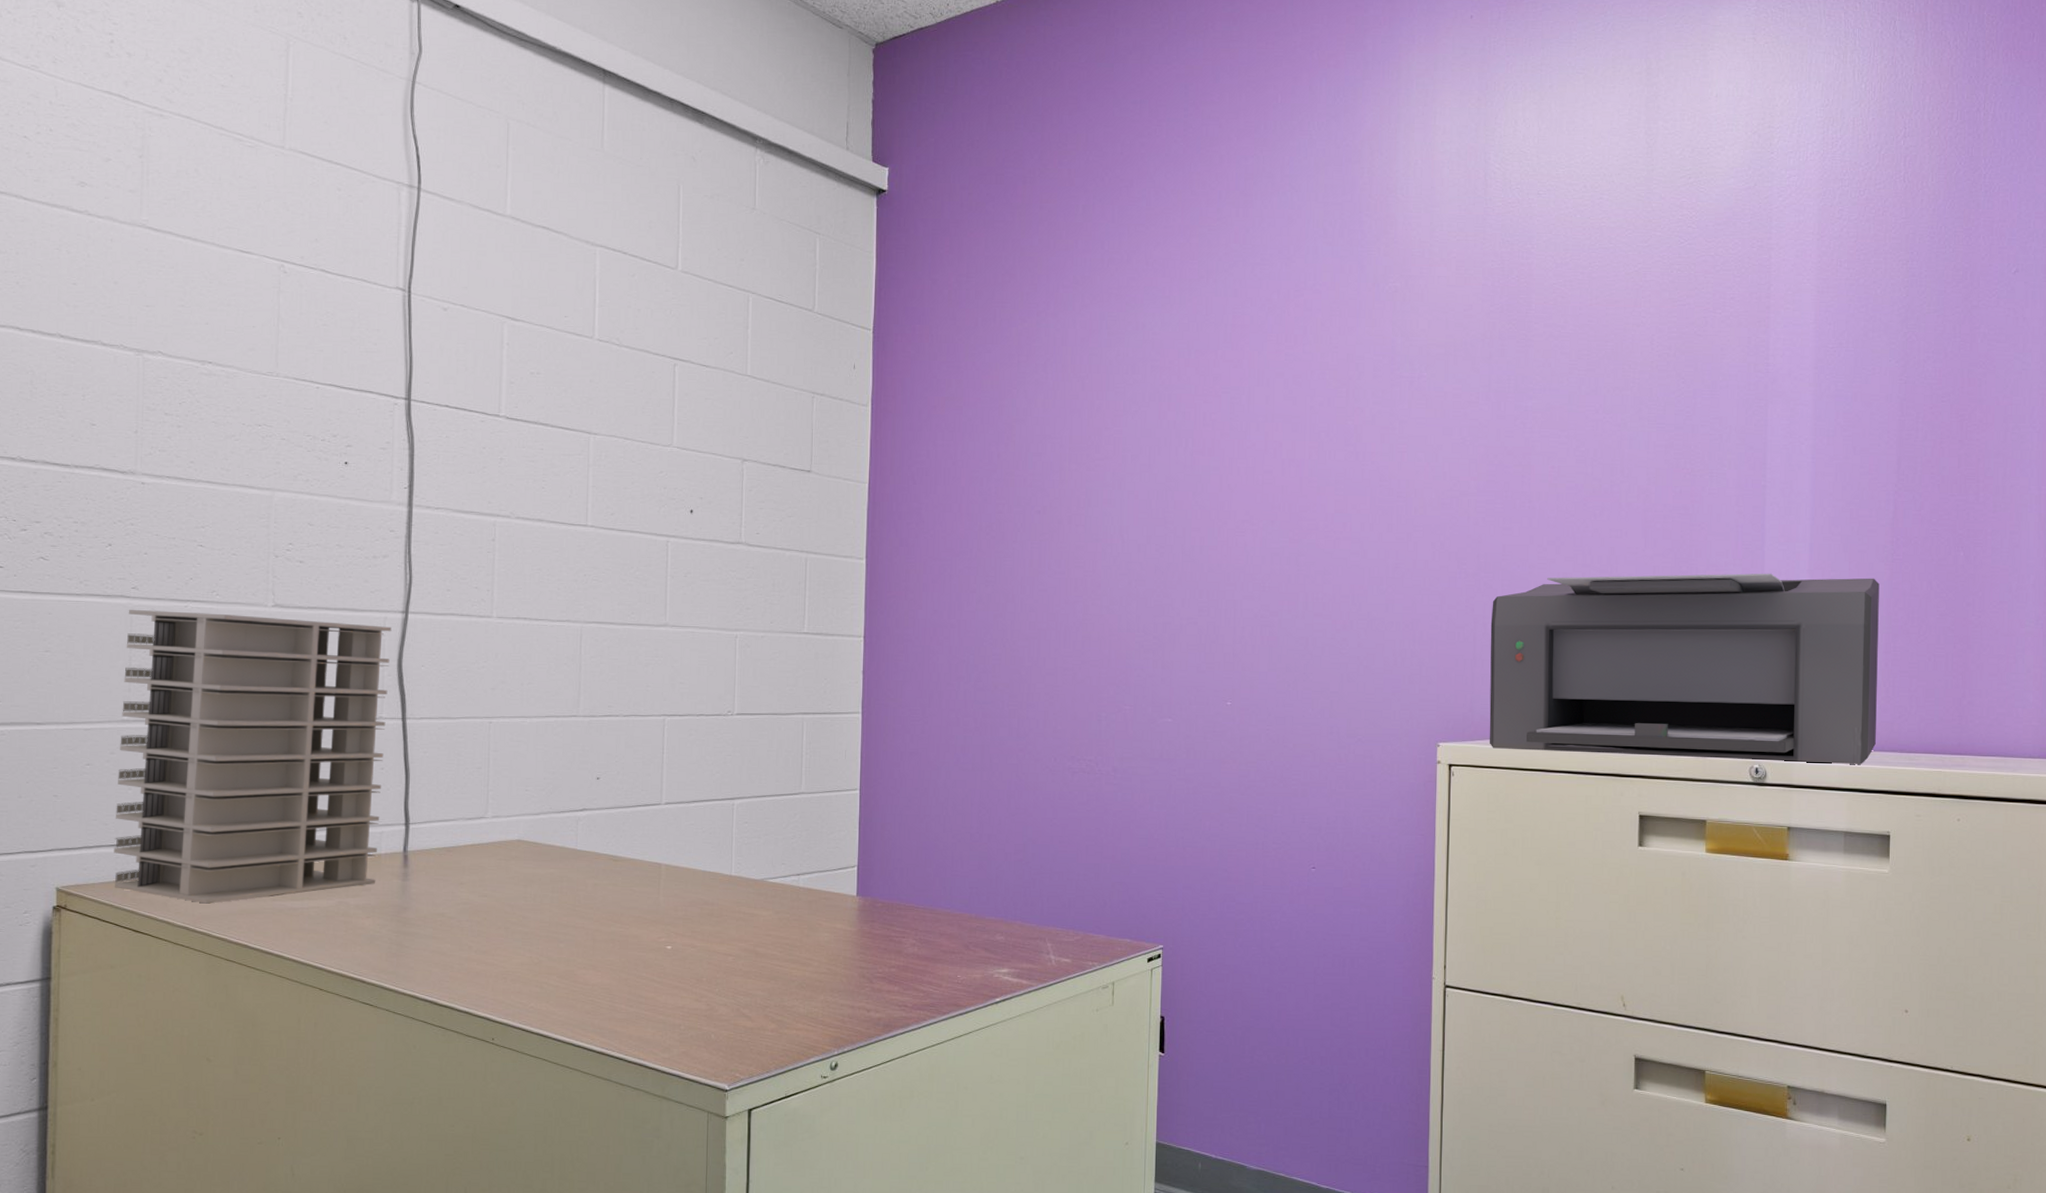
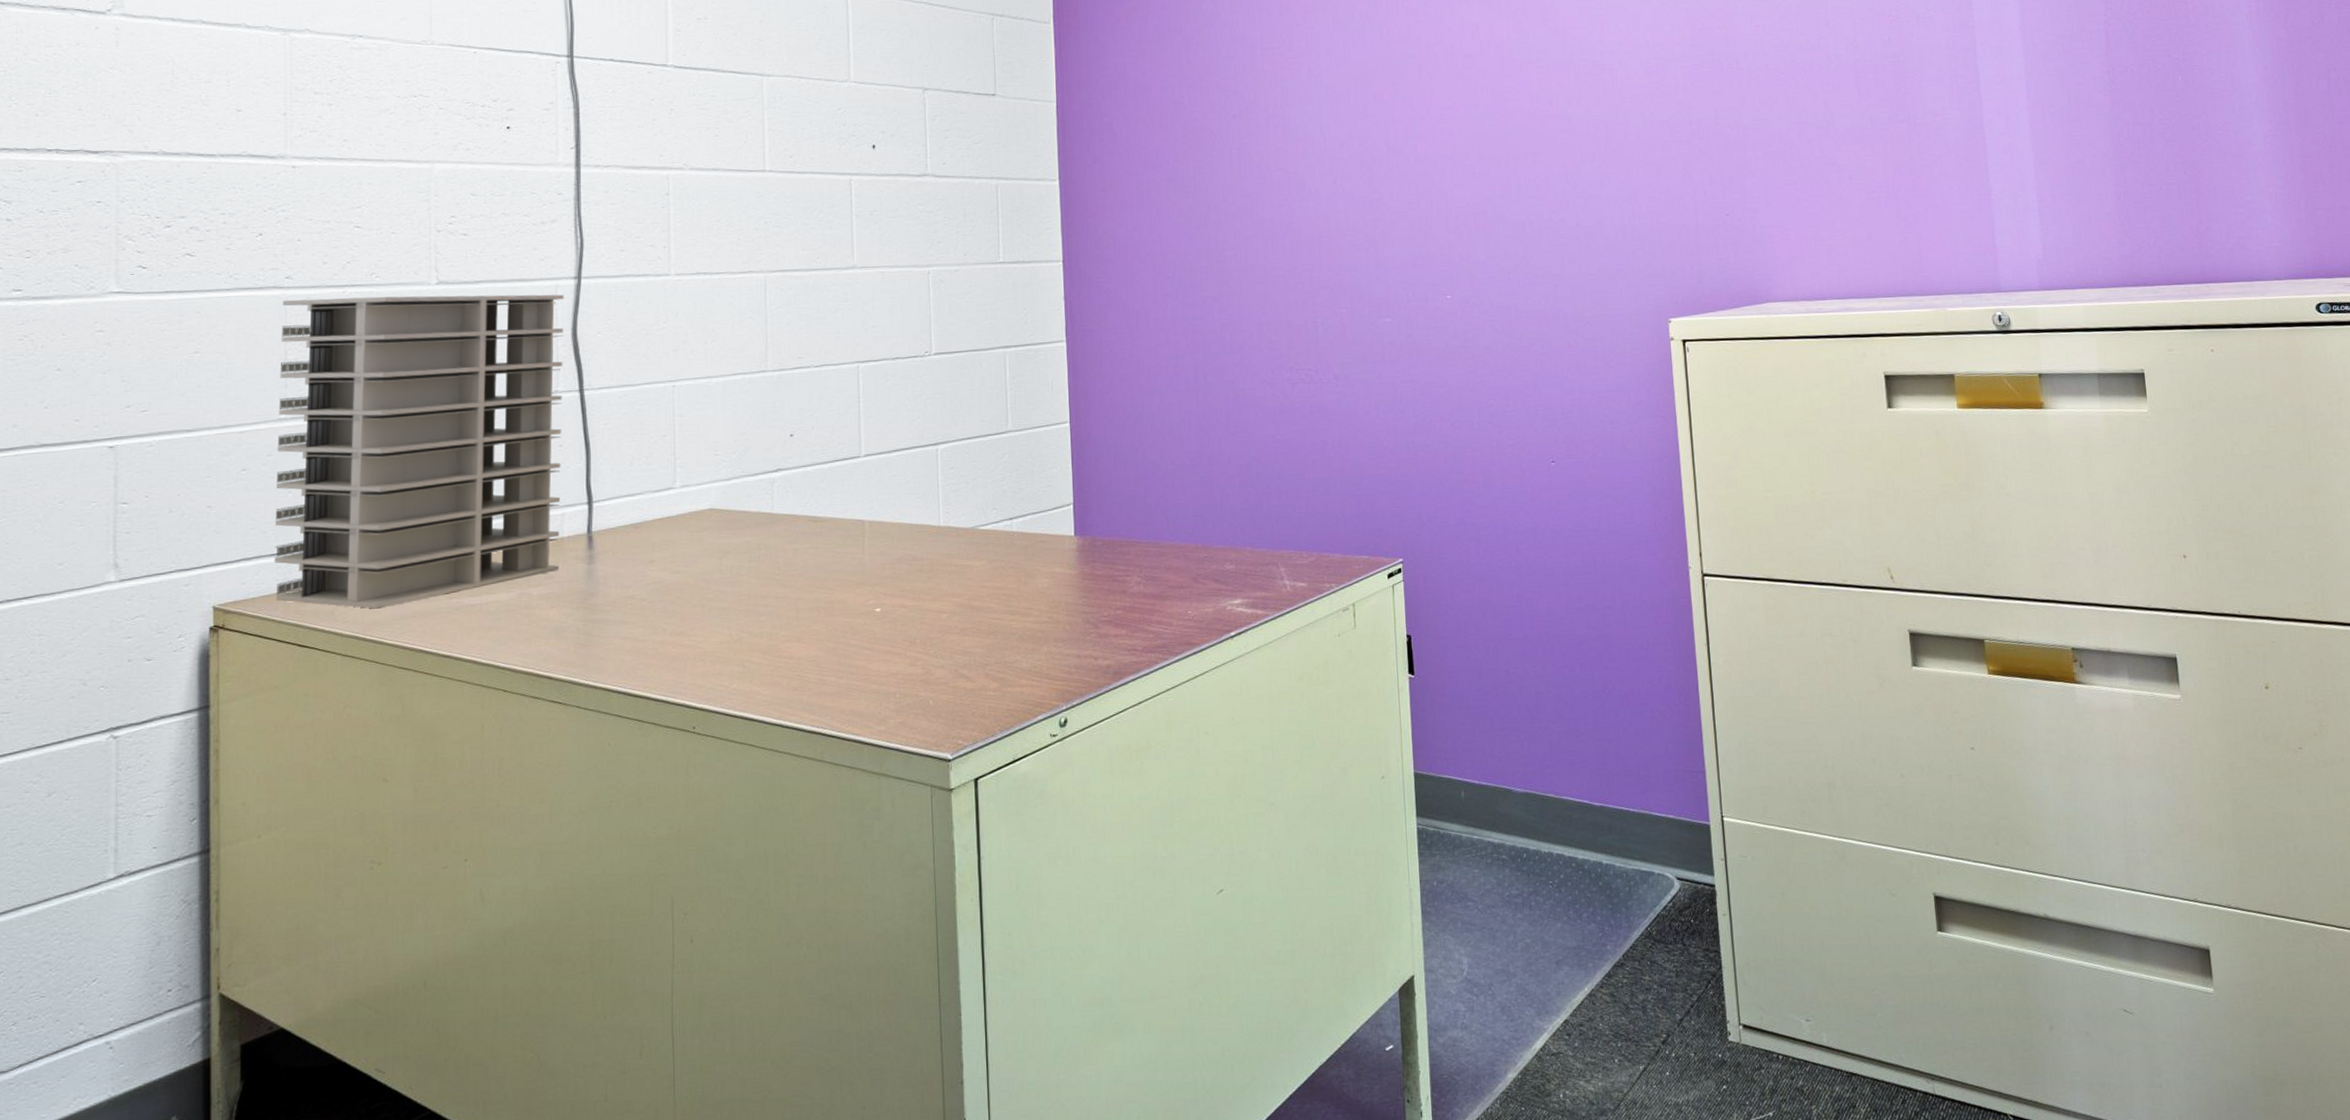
printer: present [1489,573,1879,764] -> none [1709,110,2118,320]

